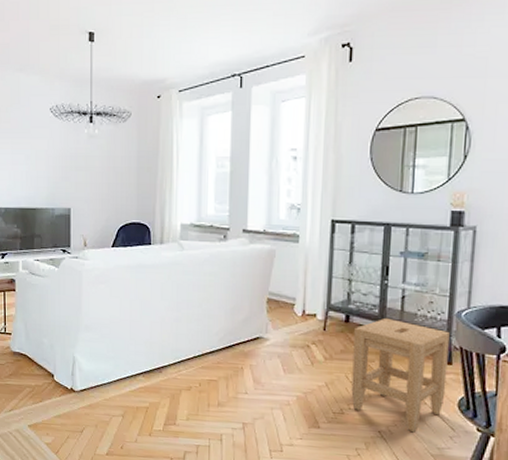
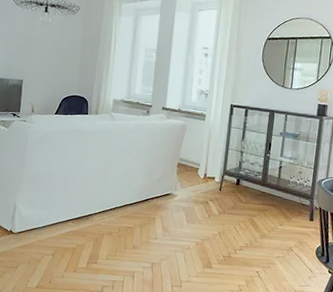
stool: present [351,317,450,433] -> none [237,182,313,273]

